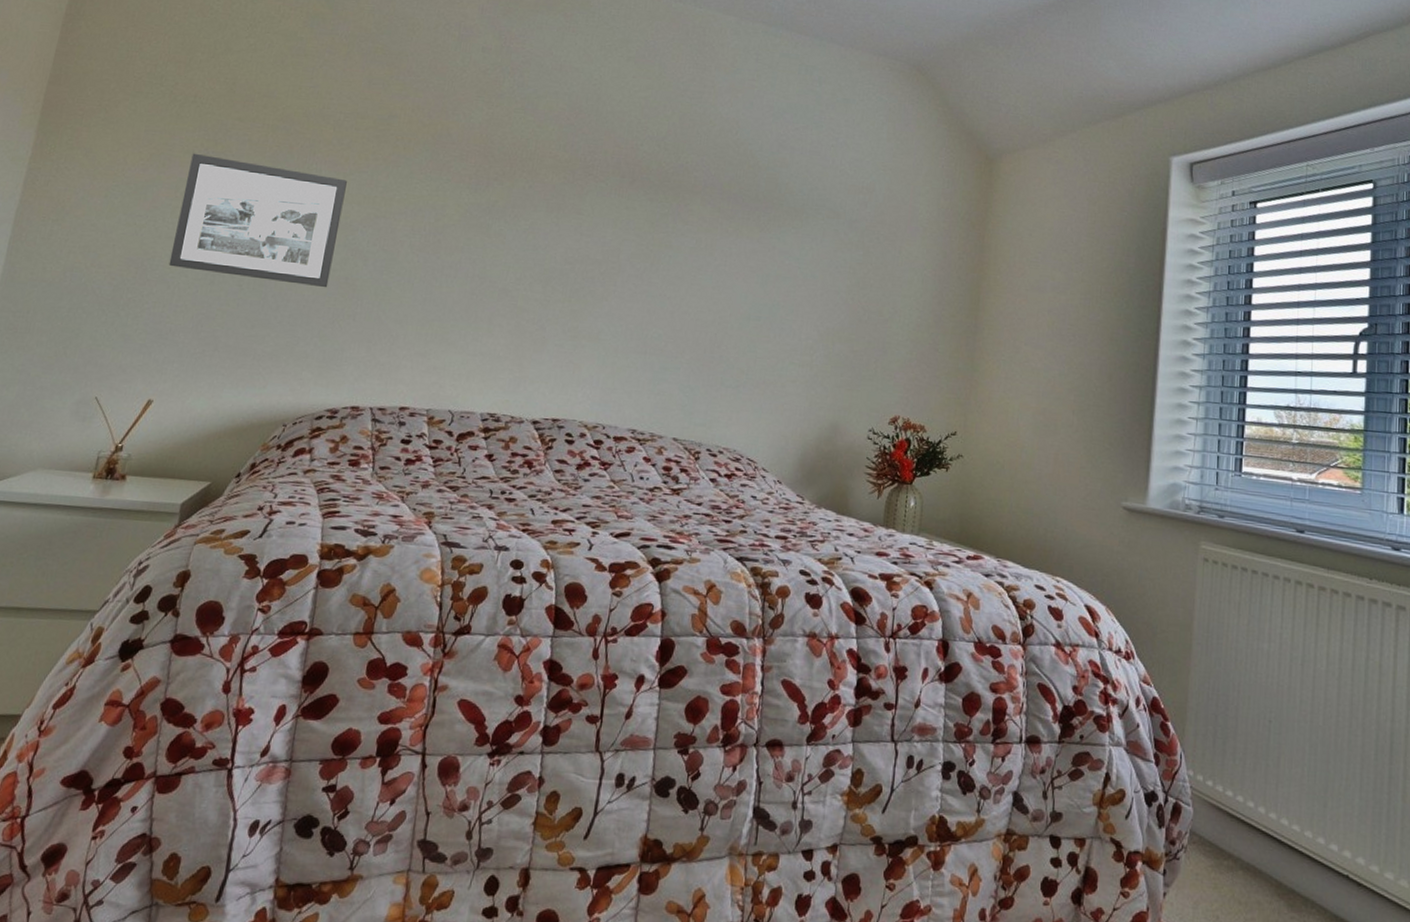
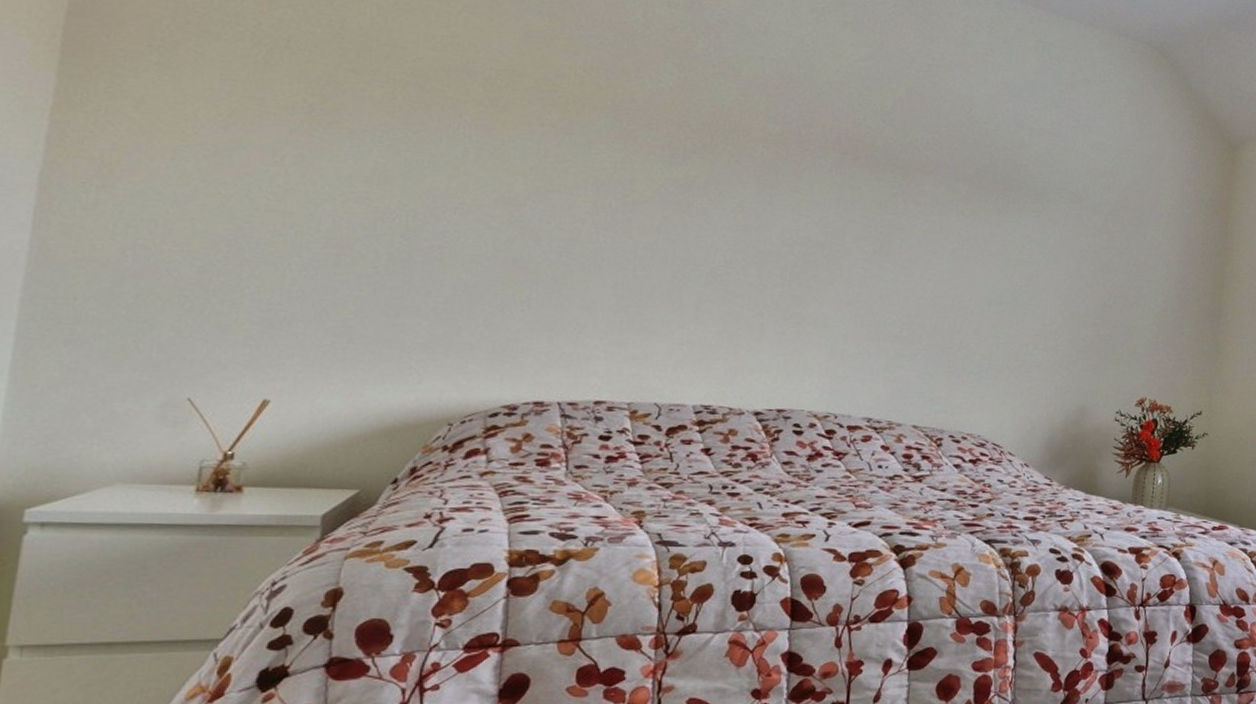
picture frame: present [168,153,347,287] -> none [273,109,506,270]

